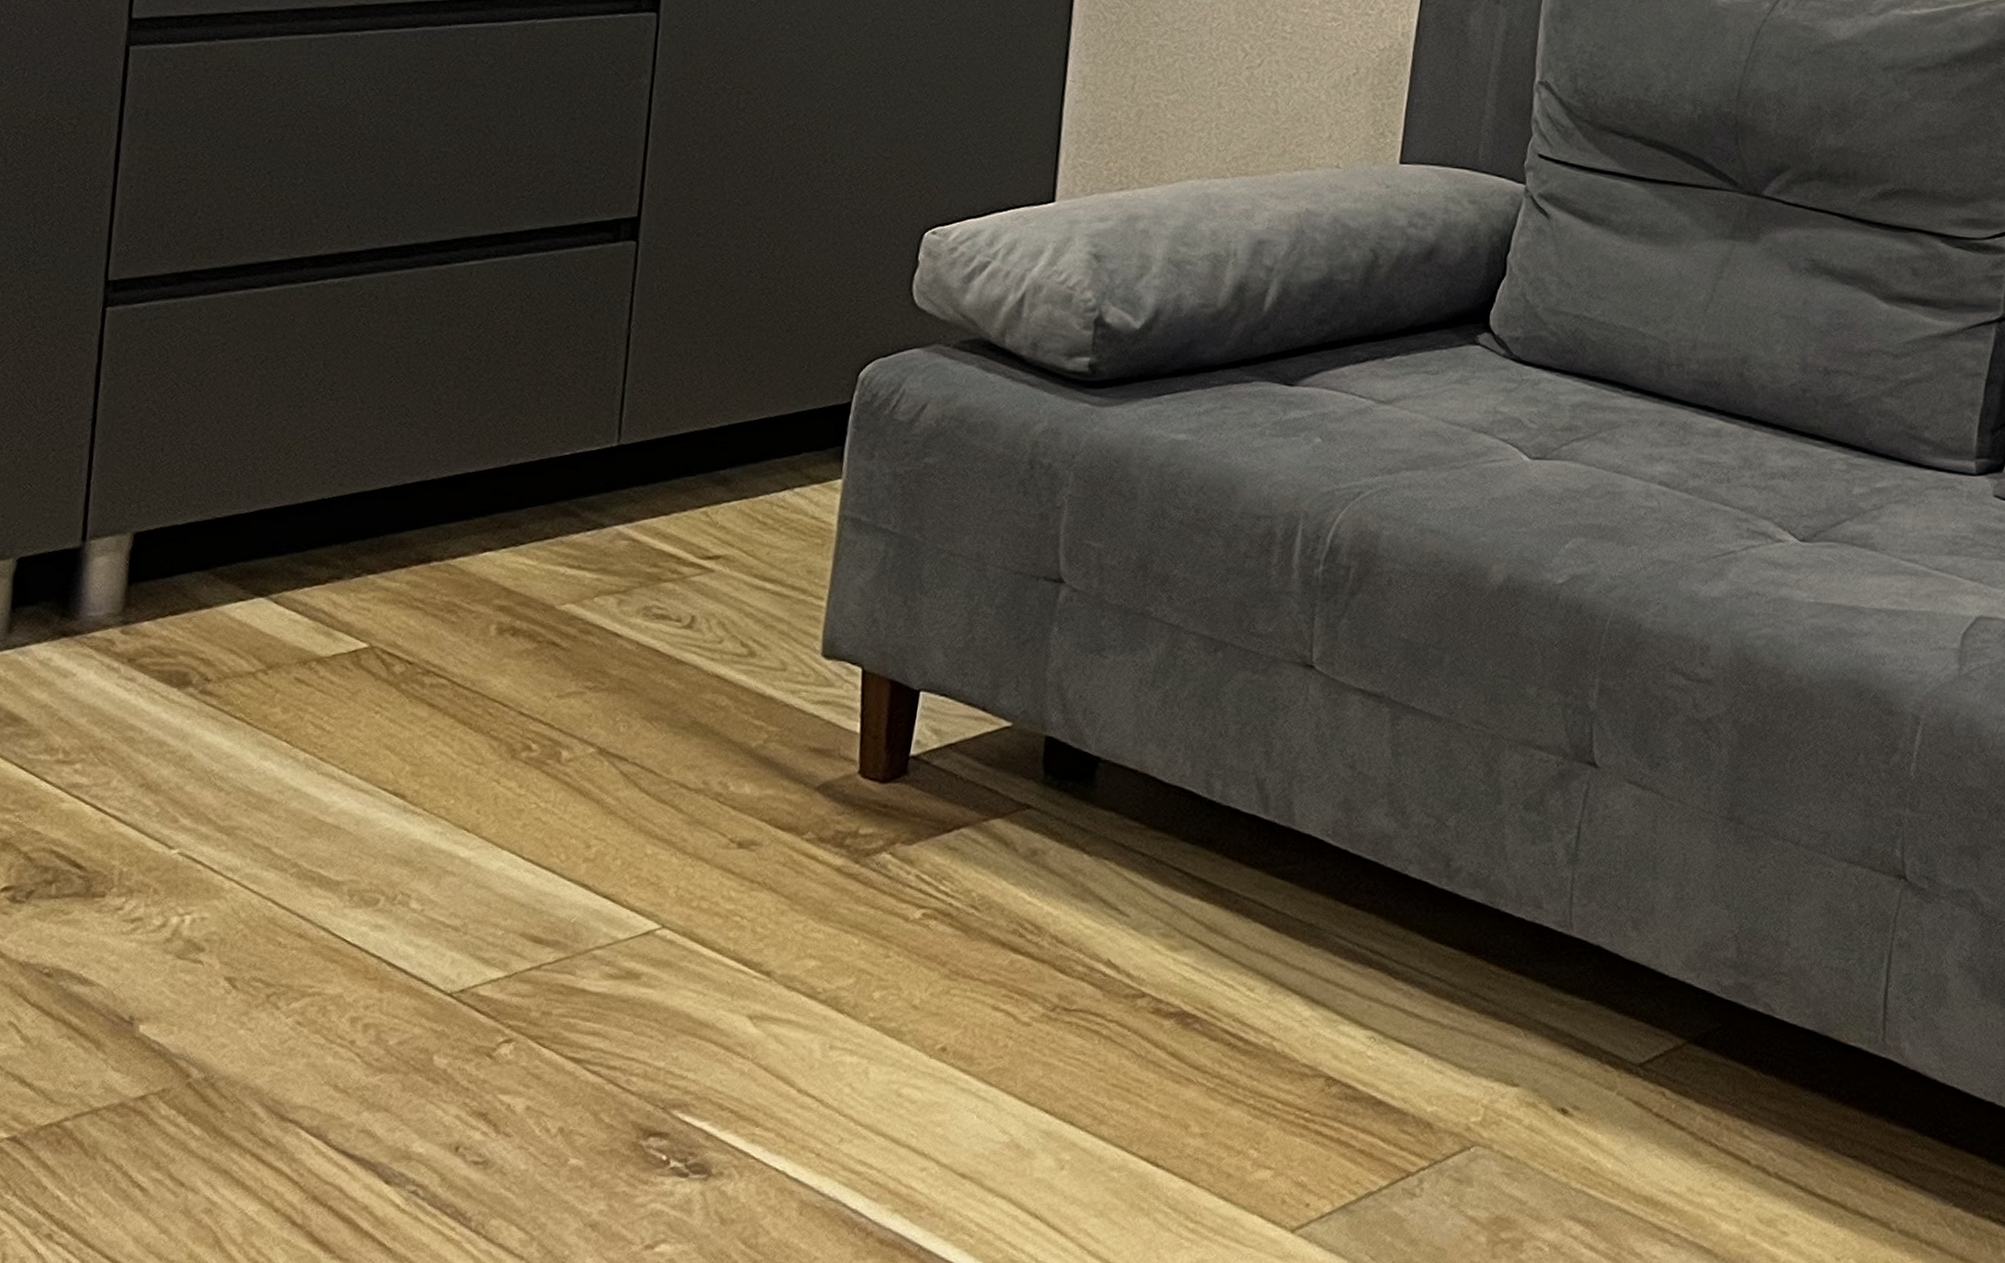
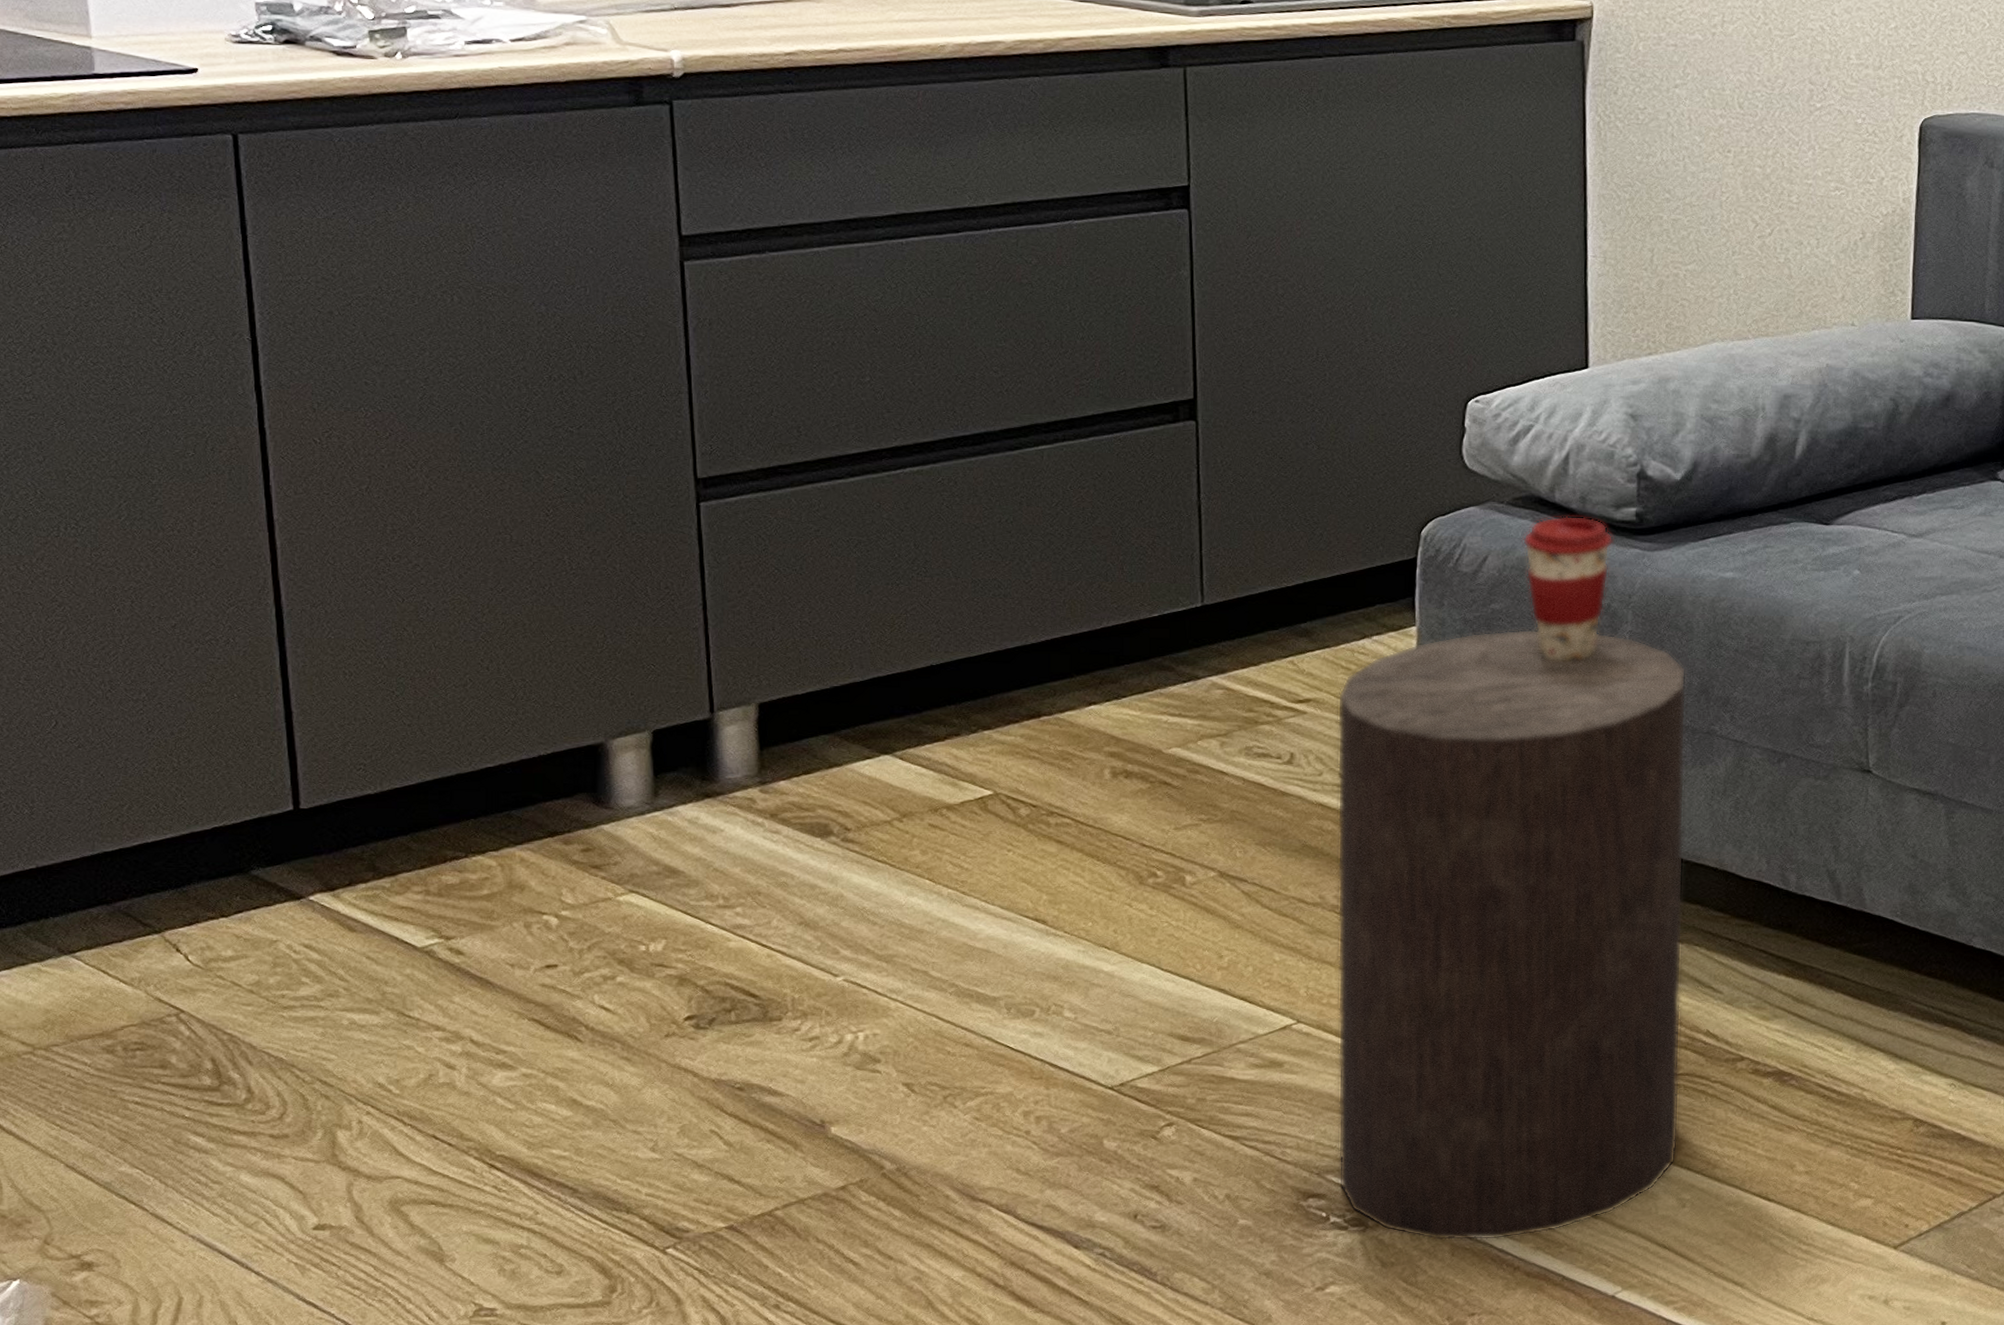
stool: none [684,487,1126,1199] -> present [1337,629,1687,1241]
coffee cup: none [965,363,1063,526] -> present [1522,515,1614,662]

